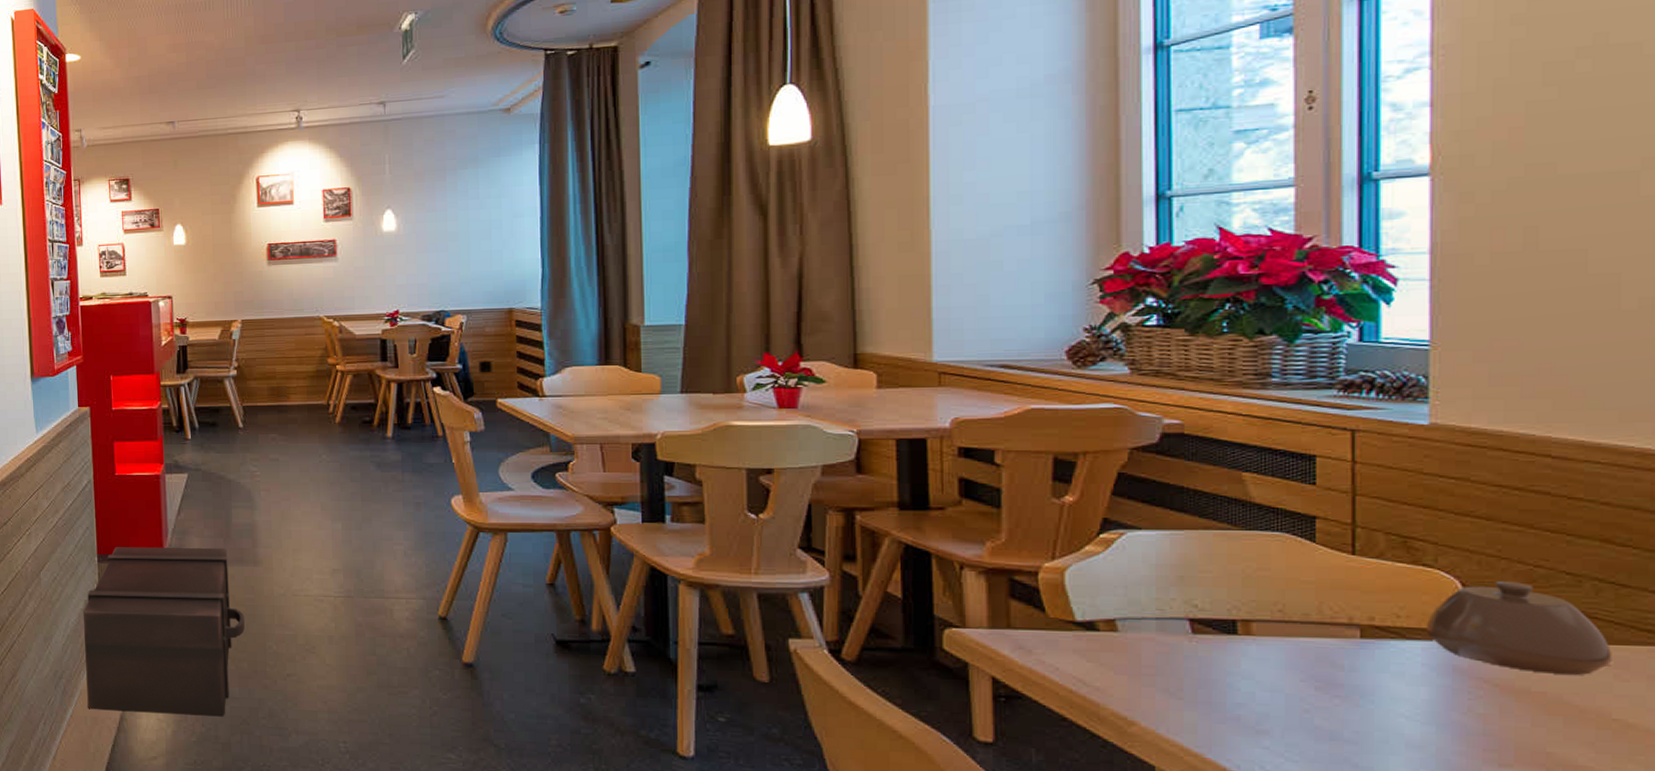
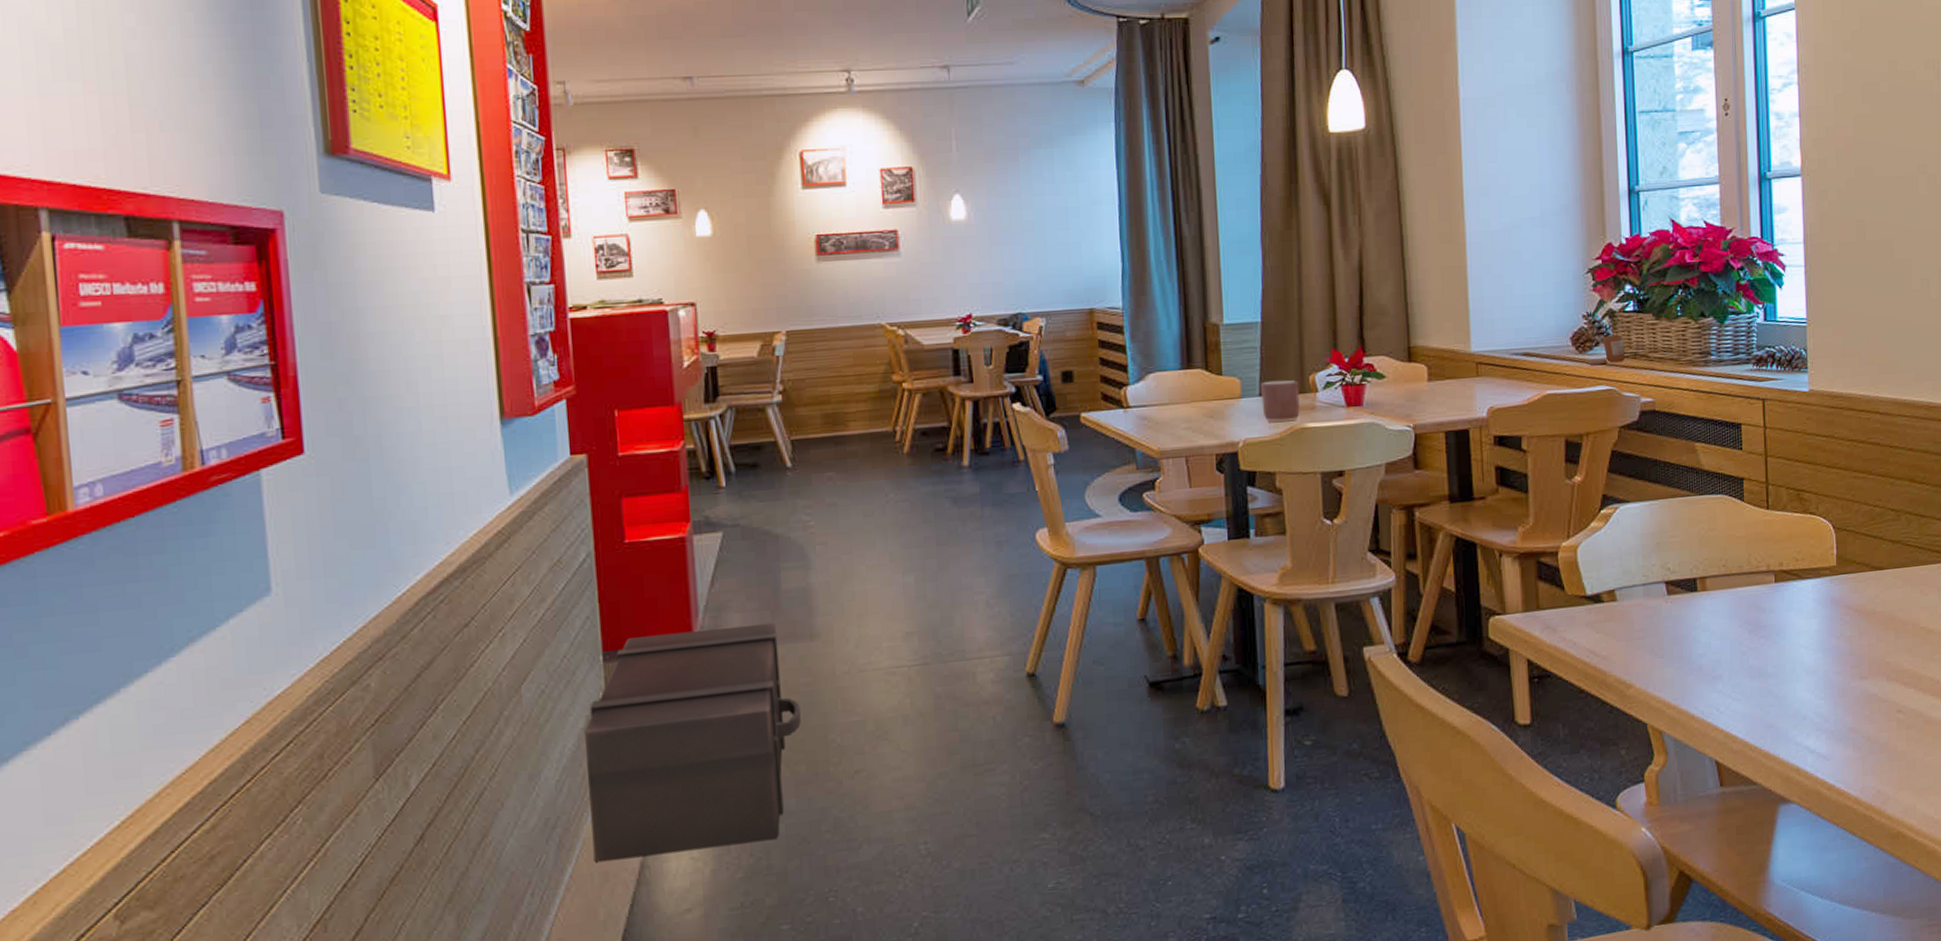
mug: none [683,379,725,419] -> present [1261,379,1300,423]
candle: none [1087,351,1142,382] -> present [1587,335,1625,366]
sugar bowl: present [1425,580,1613,675] -> none [1813,520,1919,596]

